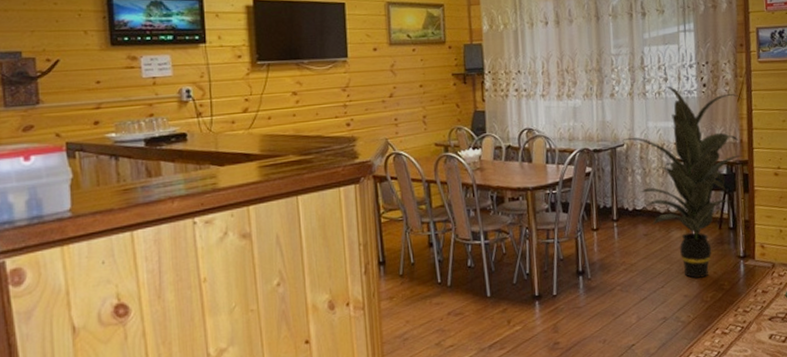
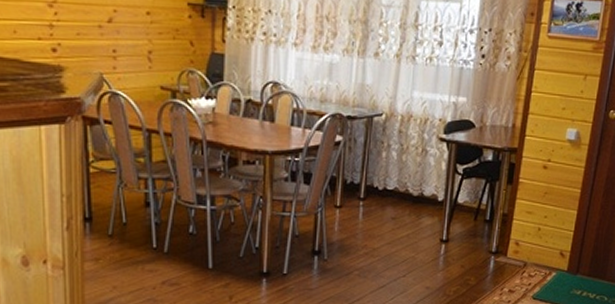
indoor plant: present [622,85,743,279] -> none [382,51,522,270]

